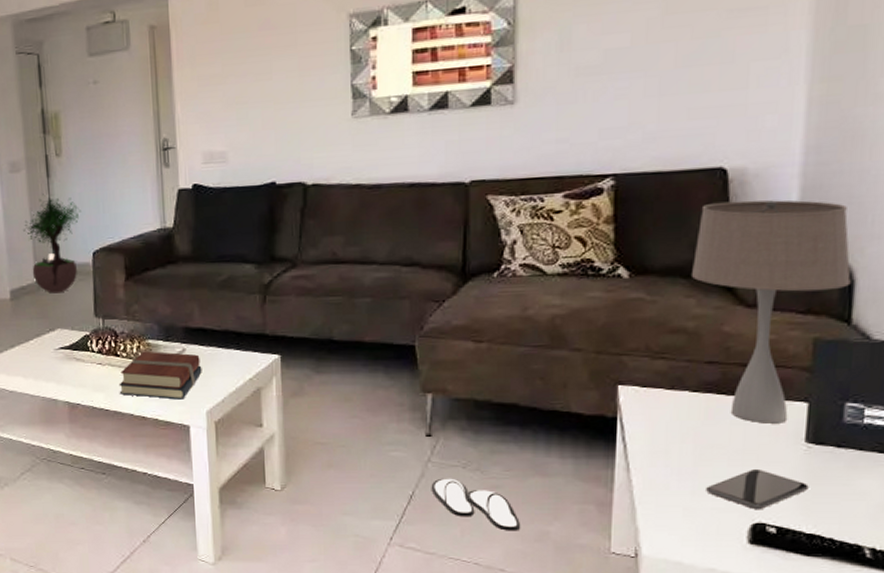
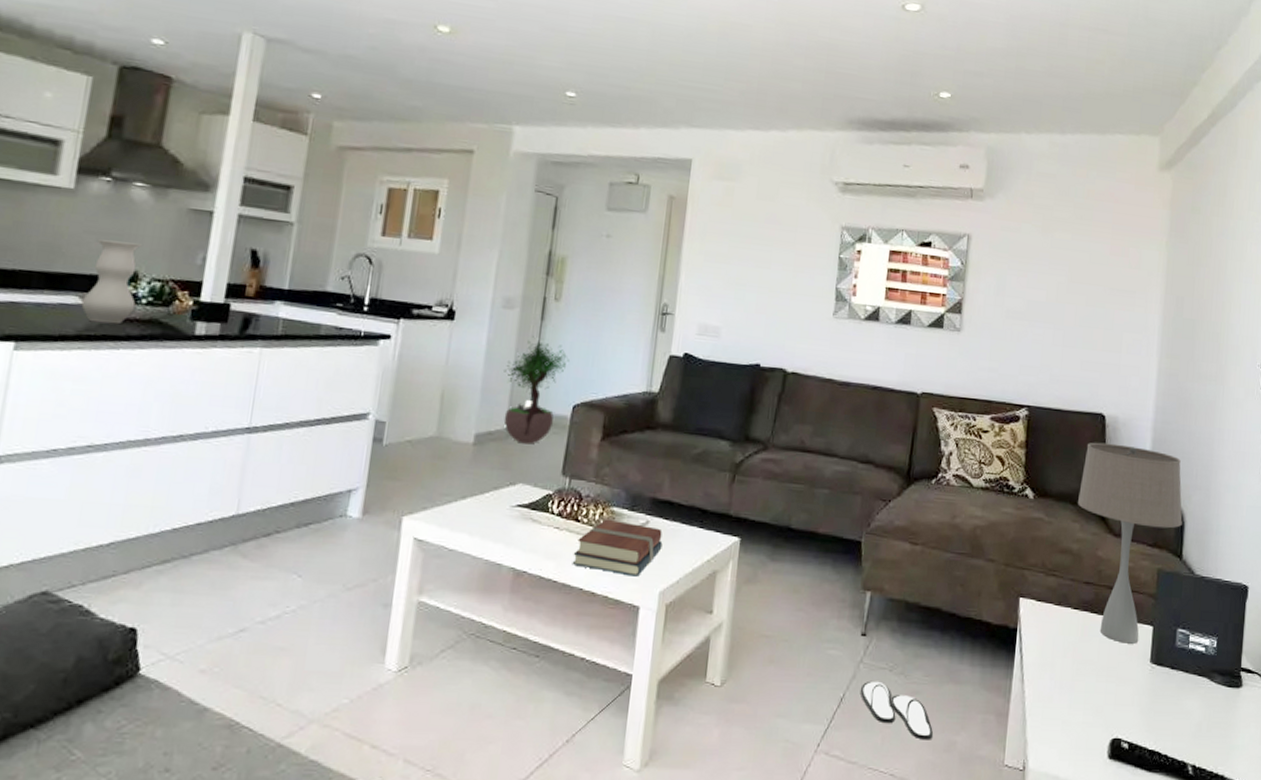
smartphone: present [706,468,809,509] -> none [1080,685,1152,724]

